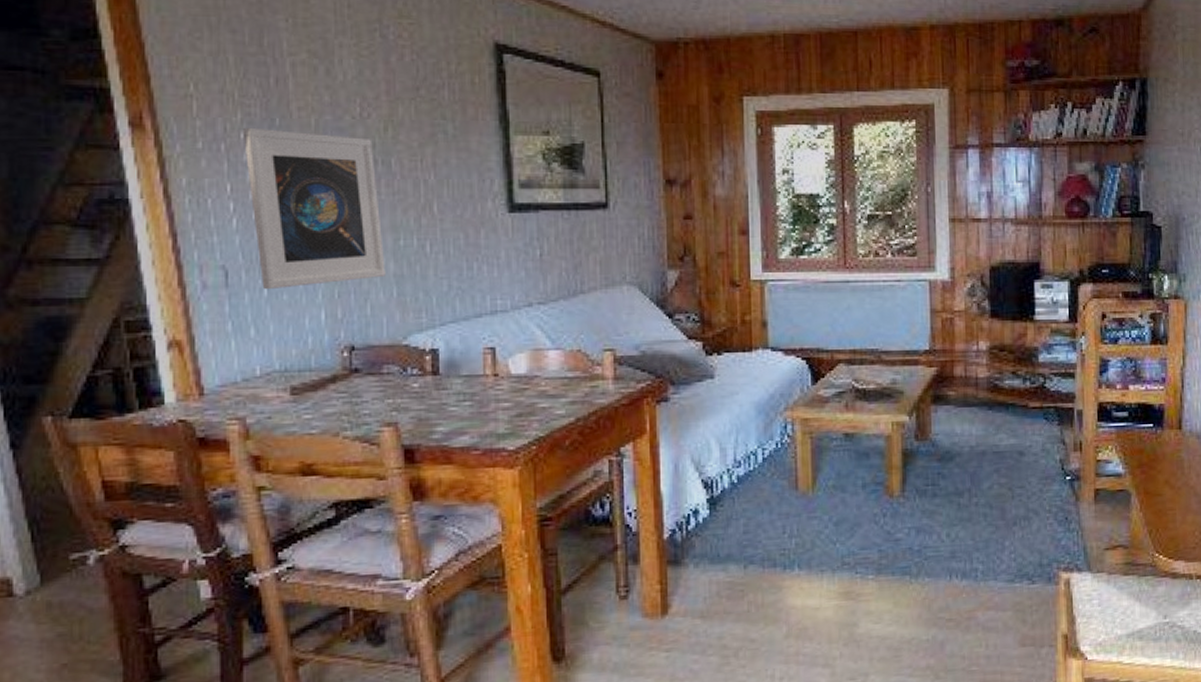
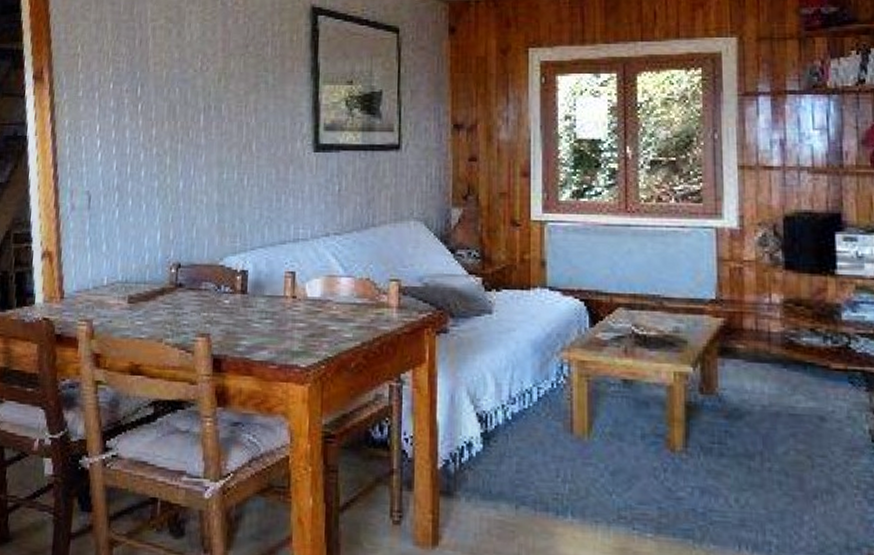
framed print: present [244,127,386,290] -> none [112,79,211,213]

